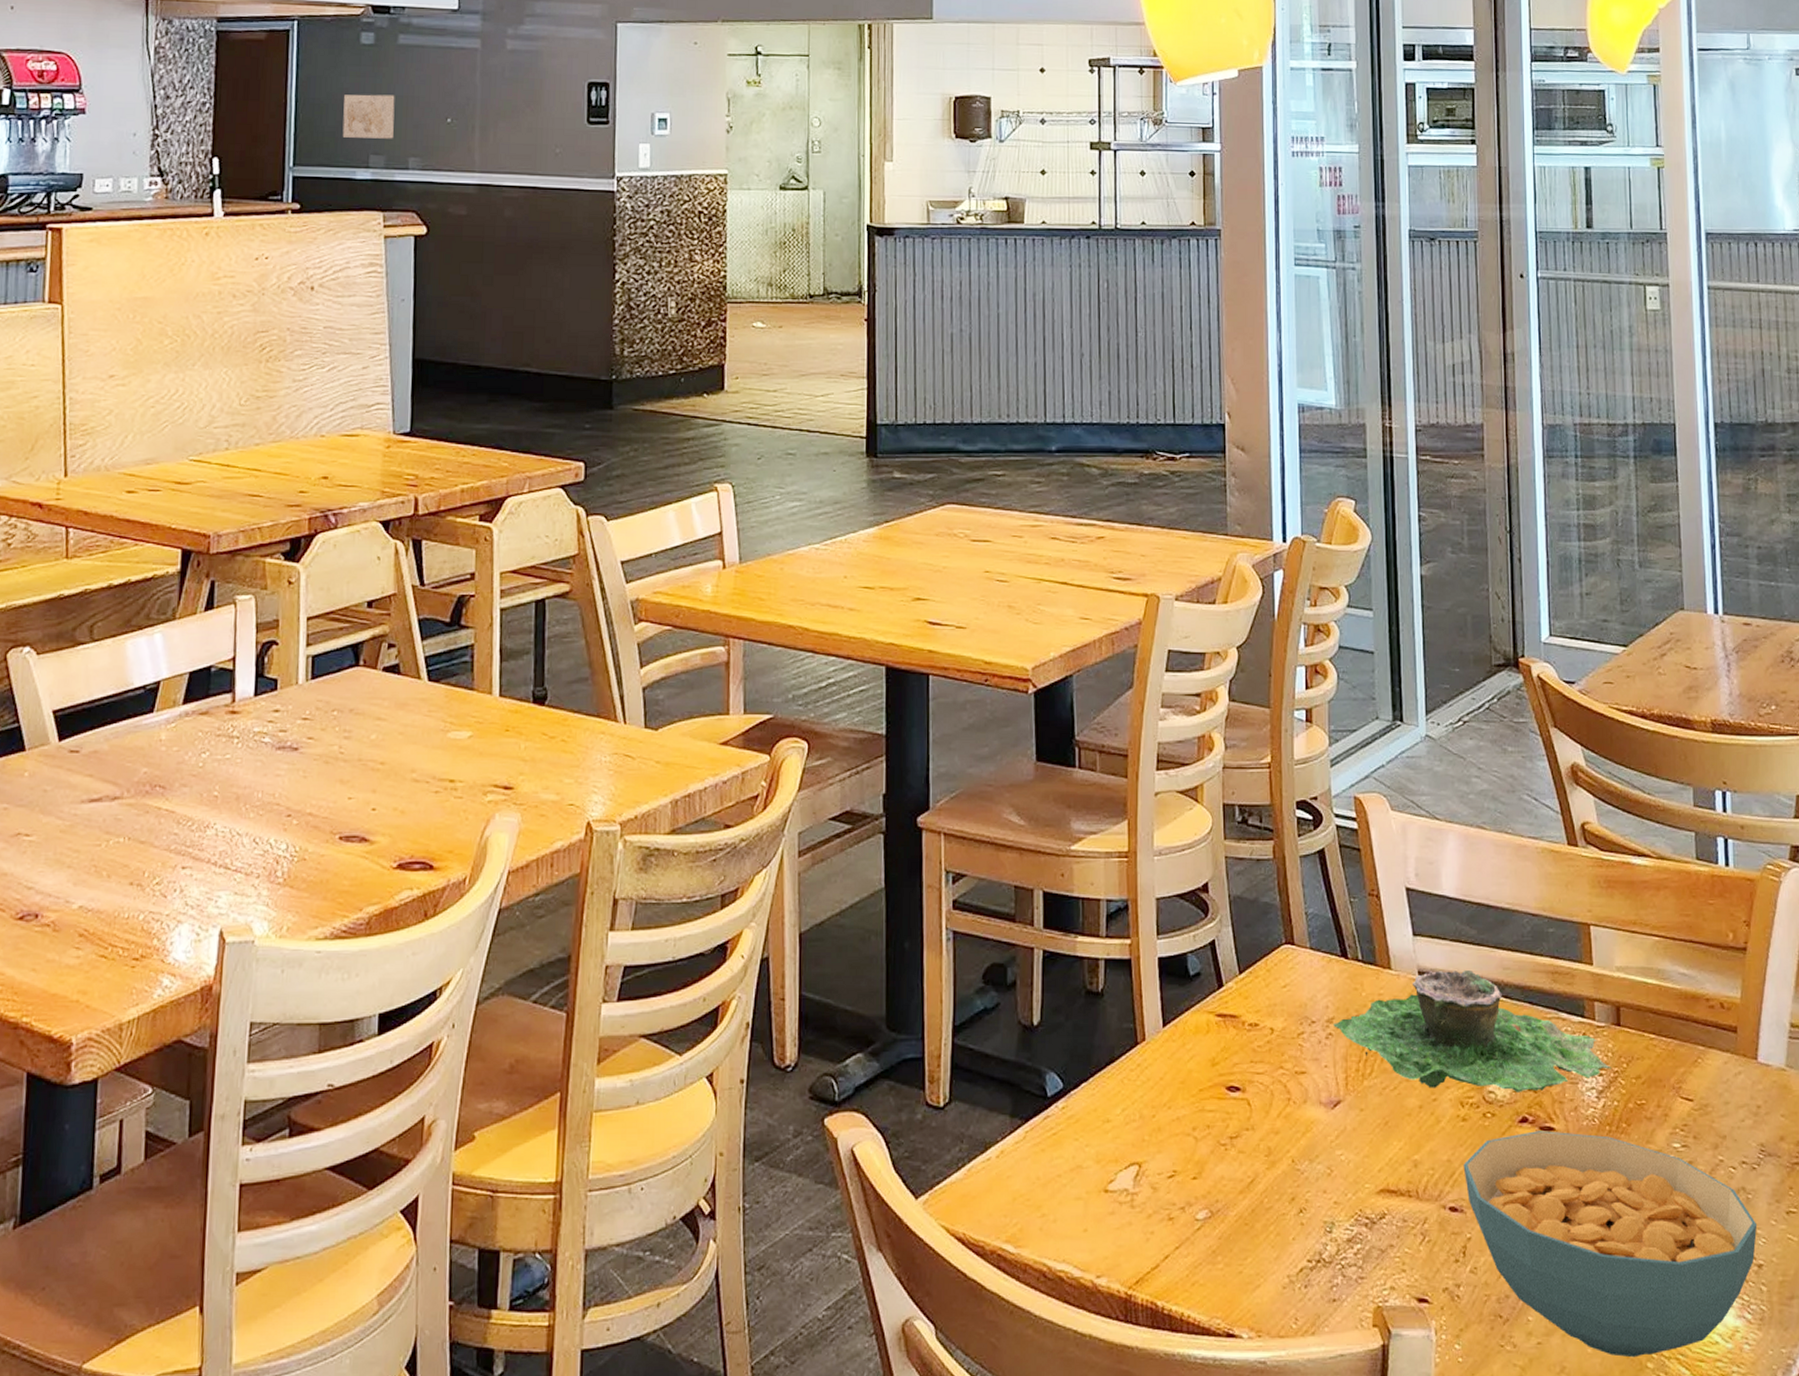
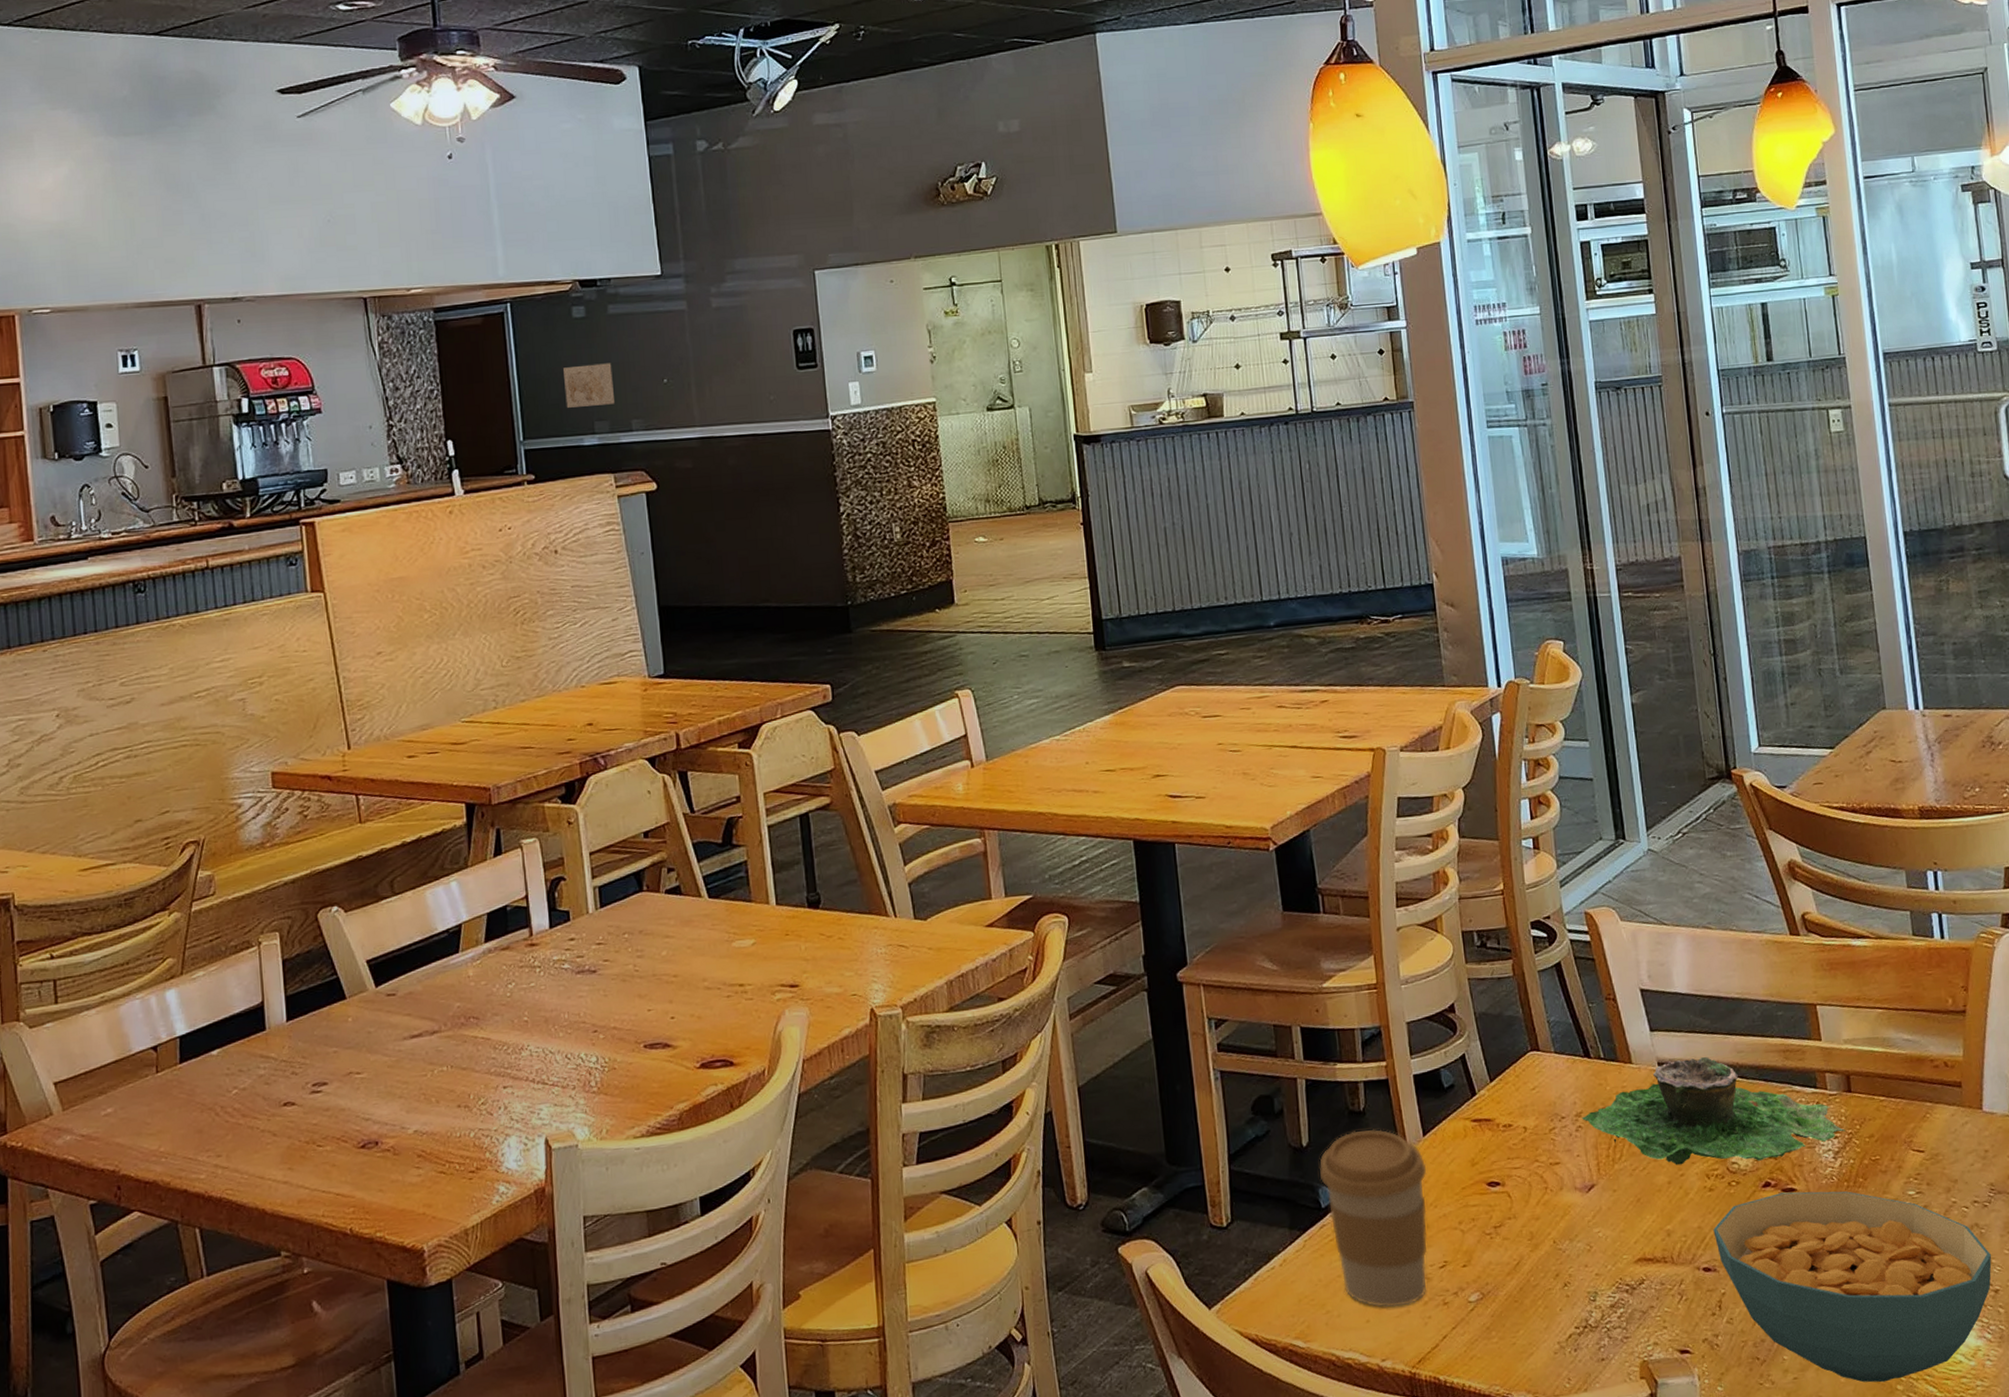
coffee cup: none [1049,1013,1164,1218] -> present [1320,1129,1428,1308]

